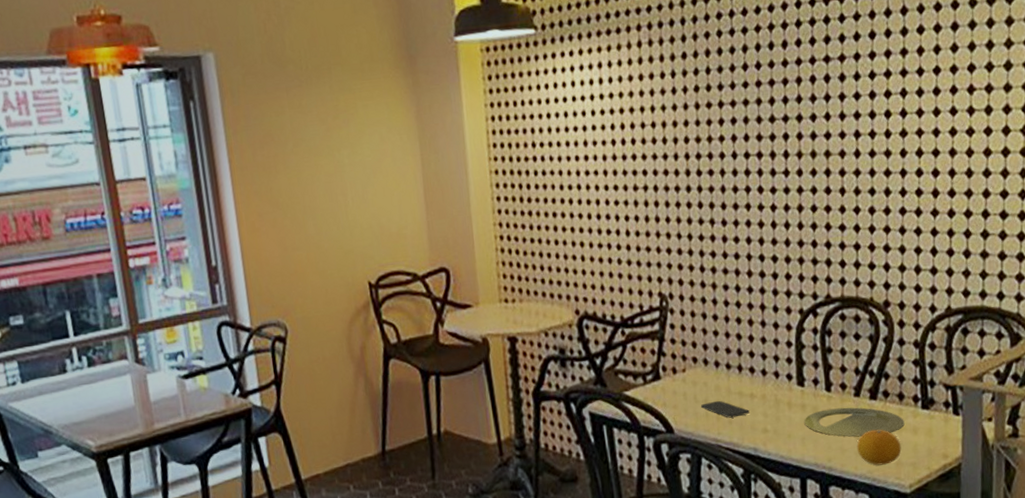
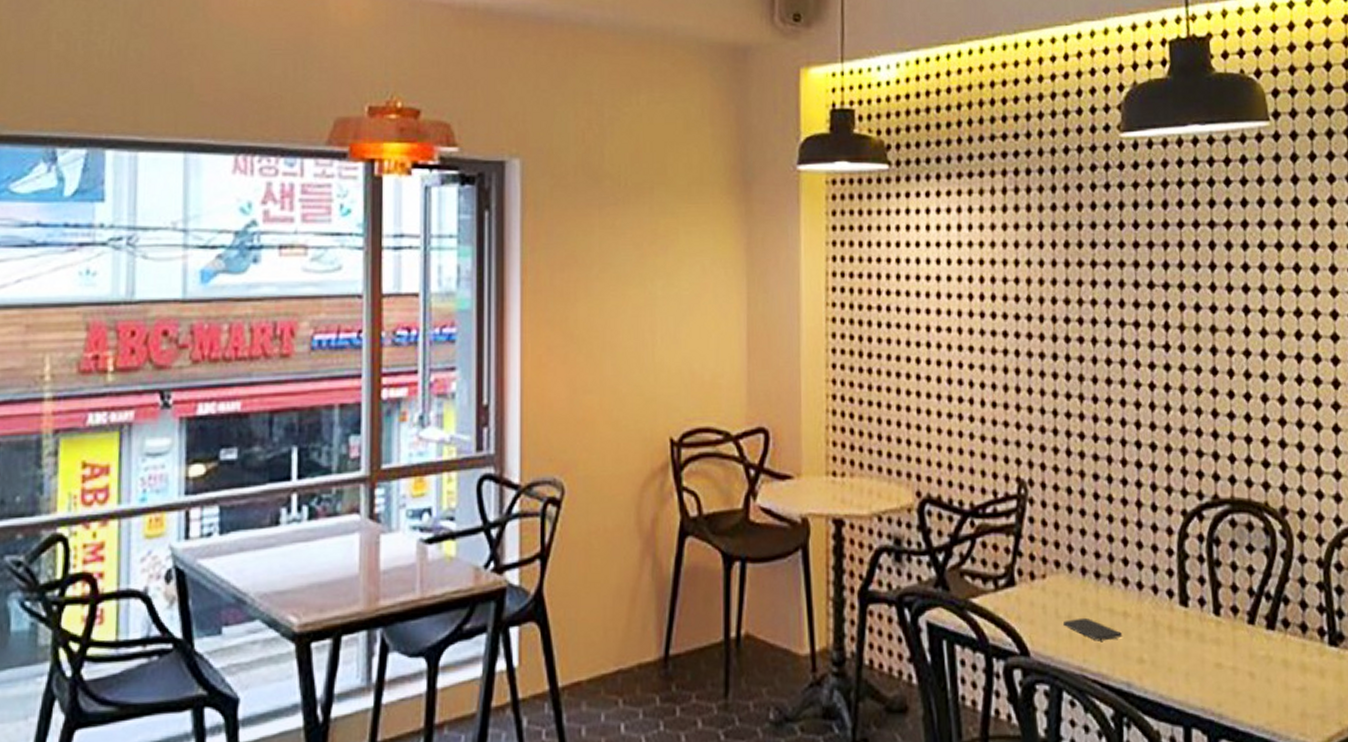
plate: present [804,407,905,437] -> none [1188,637,1309,677]
fruit: present [856,429,902,466] -> none [1252,668,1306,716]

